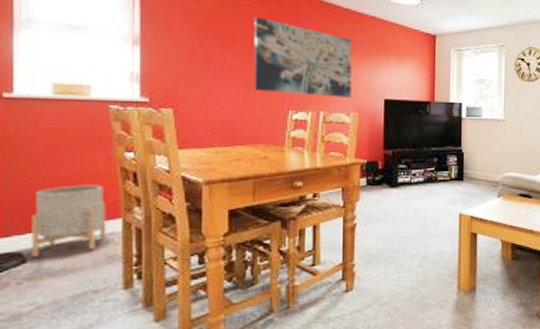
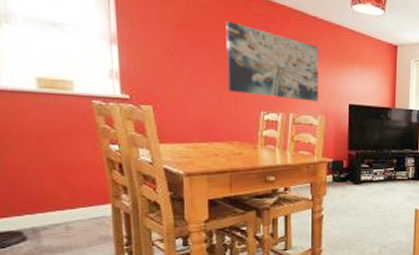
planter: present [32,185,107,258] -> none [28,173,98,237]

